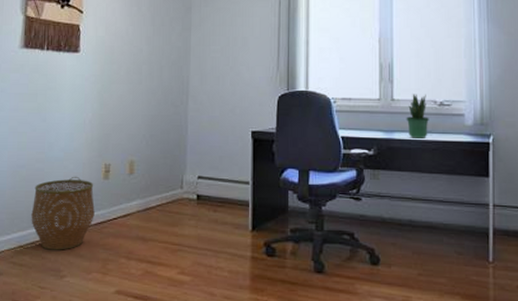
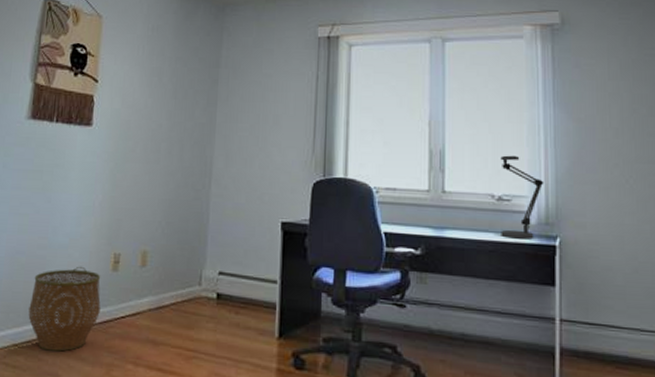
planter: present [406,94,429,139] -> none [459,185,486,238]
desk lamp: none [441,66,480,138] -> present [500,155,544,239]

